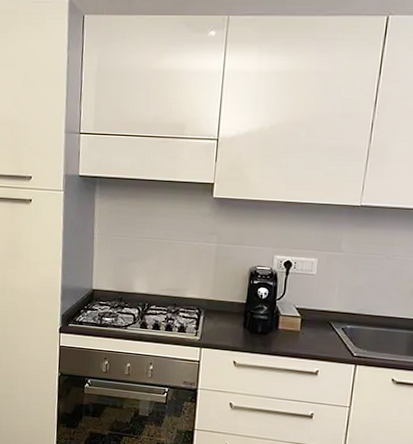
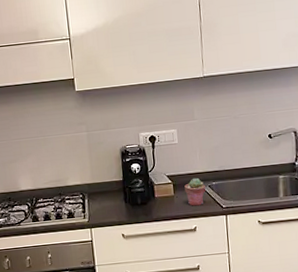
potted succulent: none [313,316,338,348] -> present [184,177,206,206]

